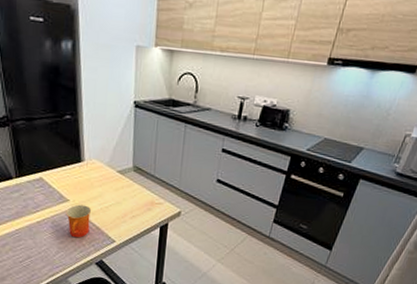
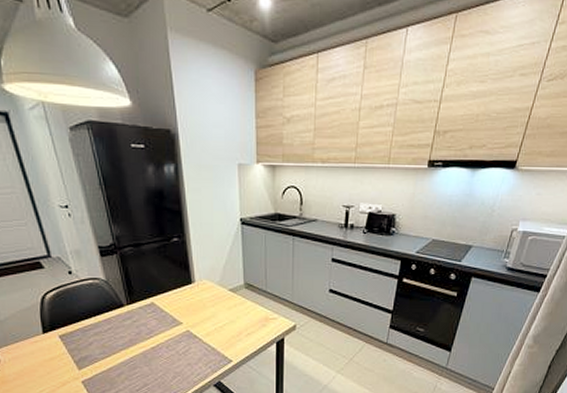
mug: present [66,204,92,238] -> none [180,326,206,361]

